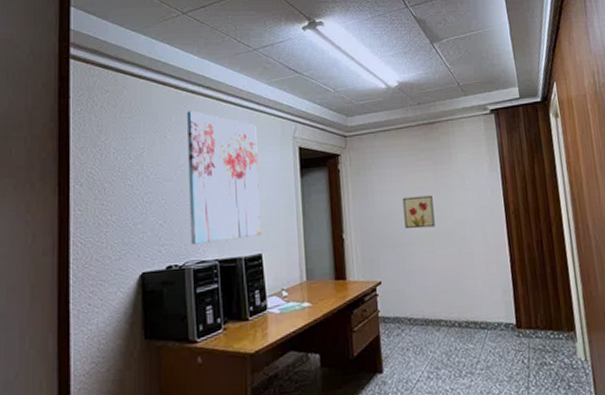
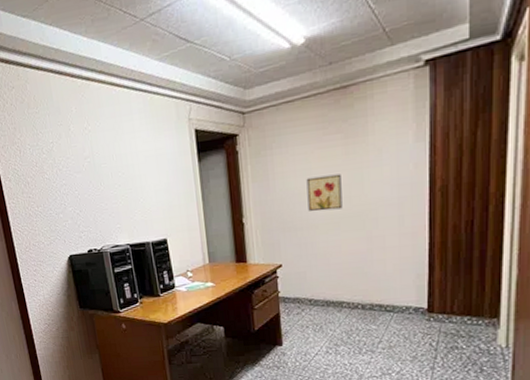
wall art: present [187,111,262,245] -> none [85,99,165,231]

